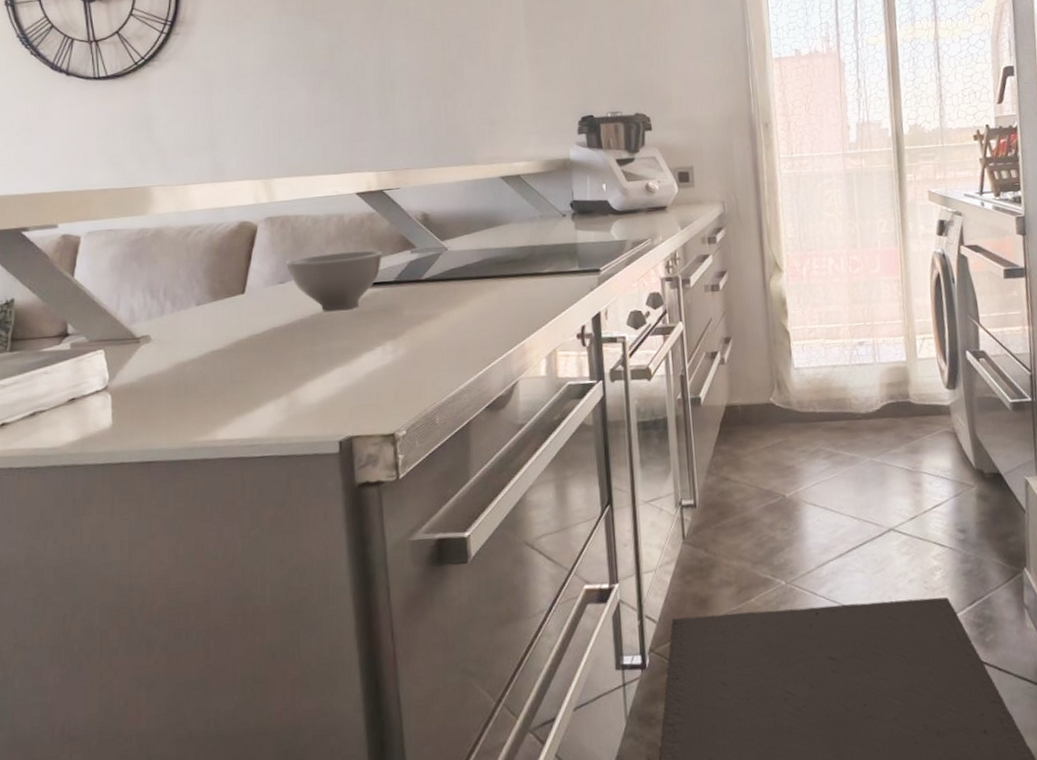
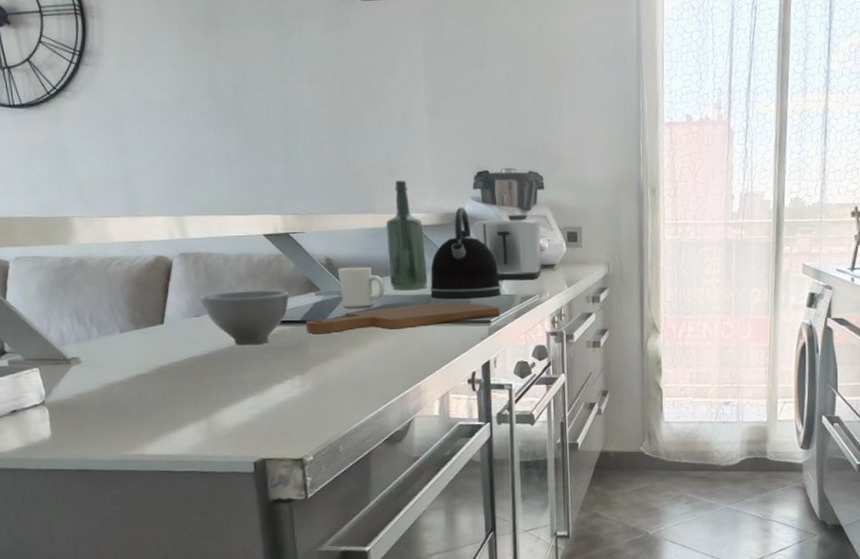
cutting board: none [399,251,610,295] -> present [305,301,500,334]
mug: none [434,220,486,267] -> present [337,266,385,310]
bottle: none [486,129,531,244] -> present [385,180,428,291]
kettle: none [533,153,611,250] -> present [429,207,501,300]
toaster: none [579,161,653,226] -> present [474,219,542,281]

